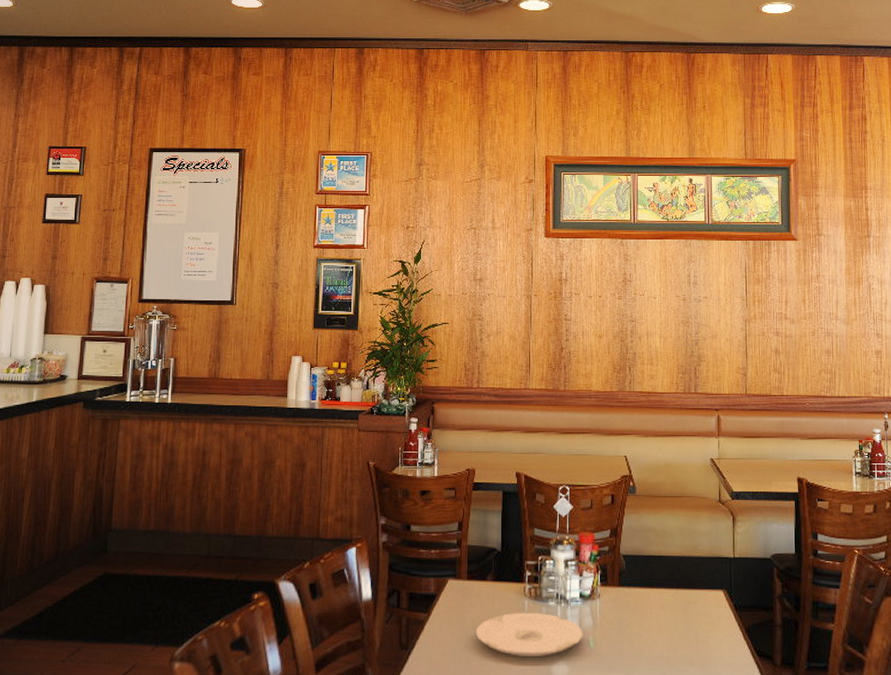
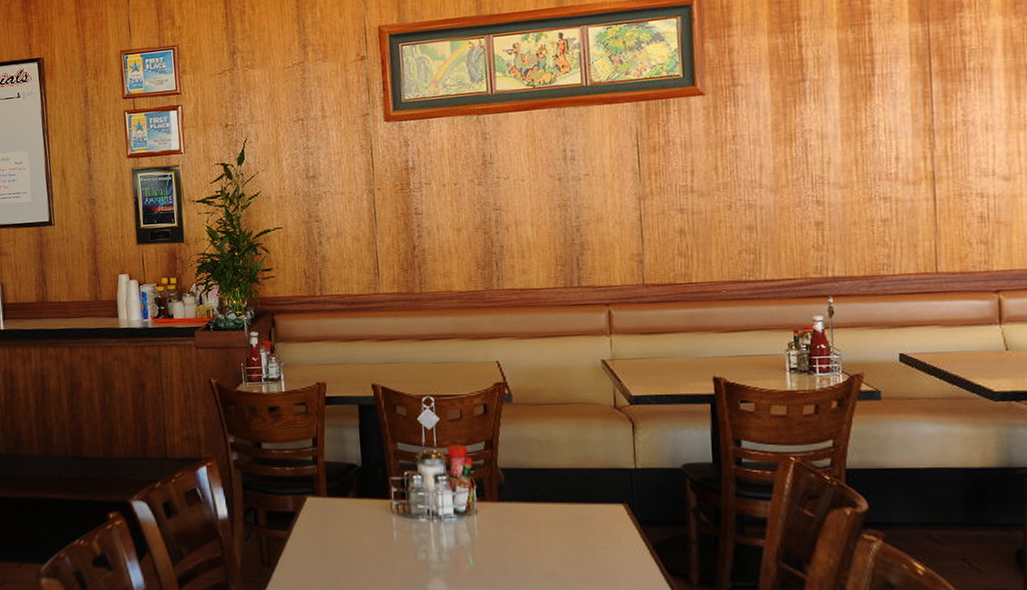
plate: present [475,612,583,658] -> none [341,529,461,575]

